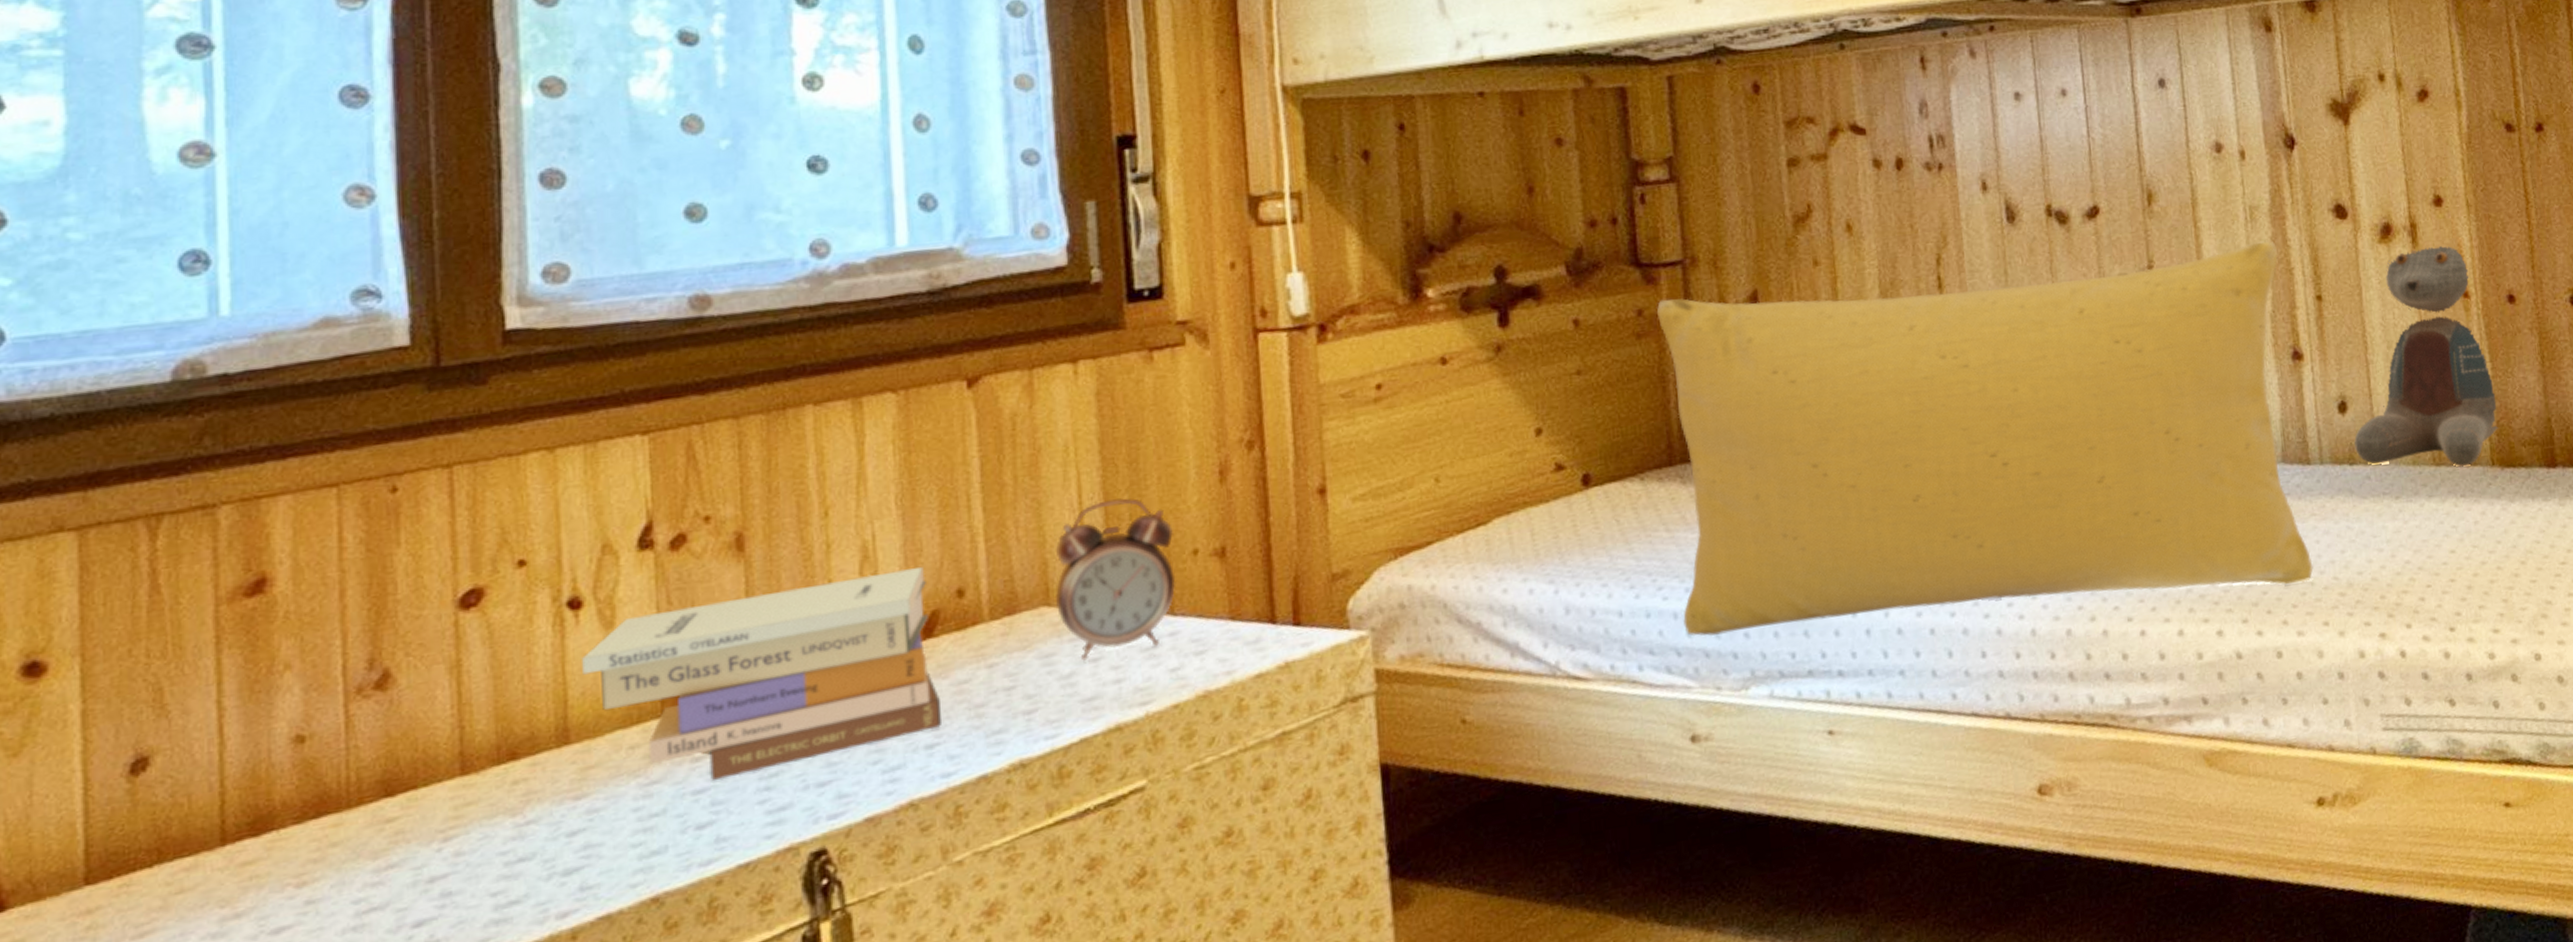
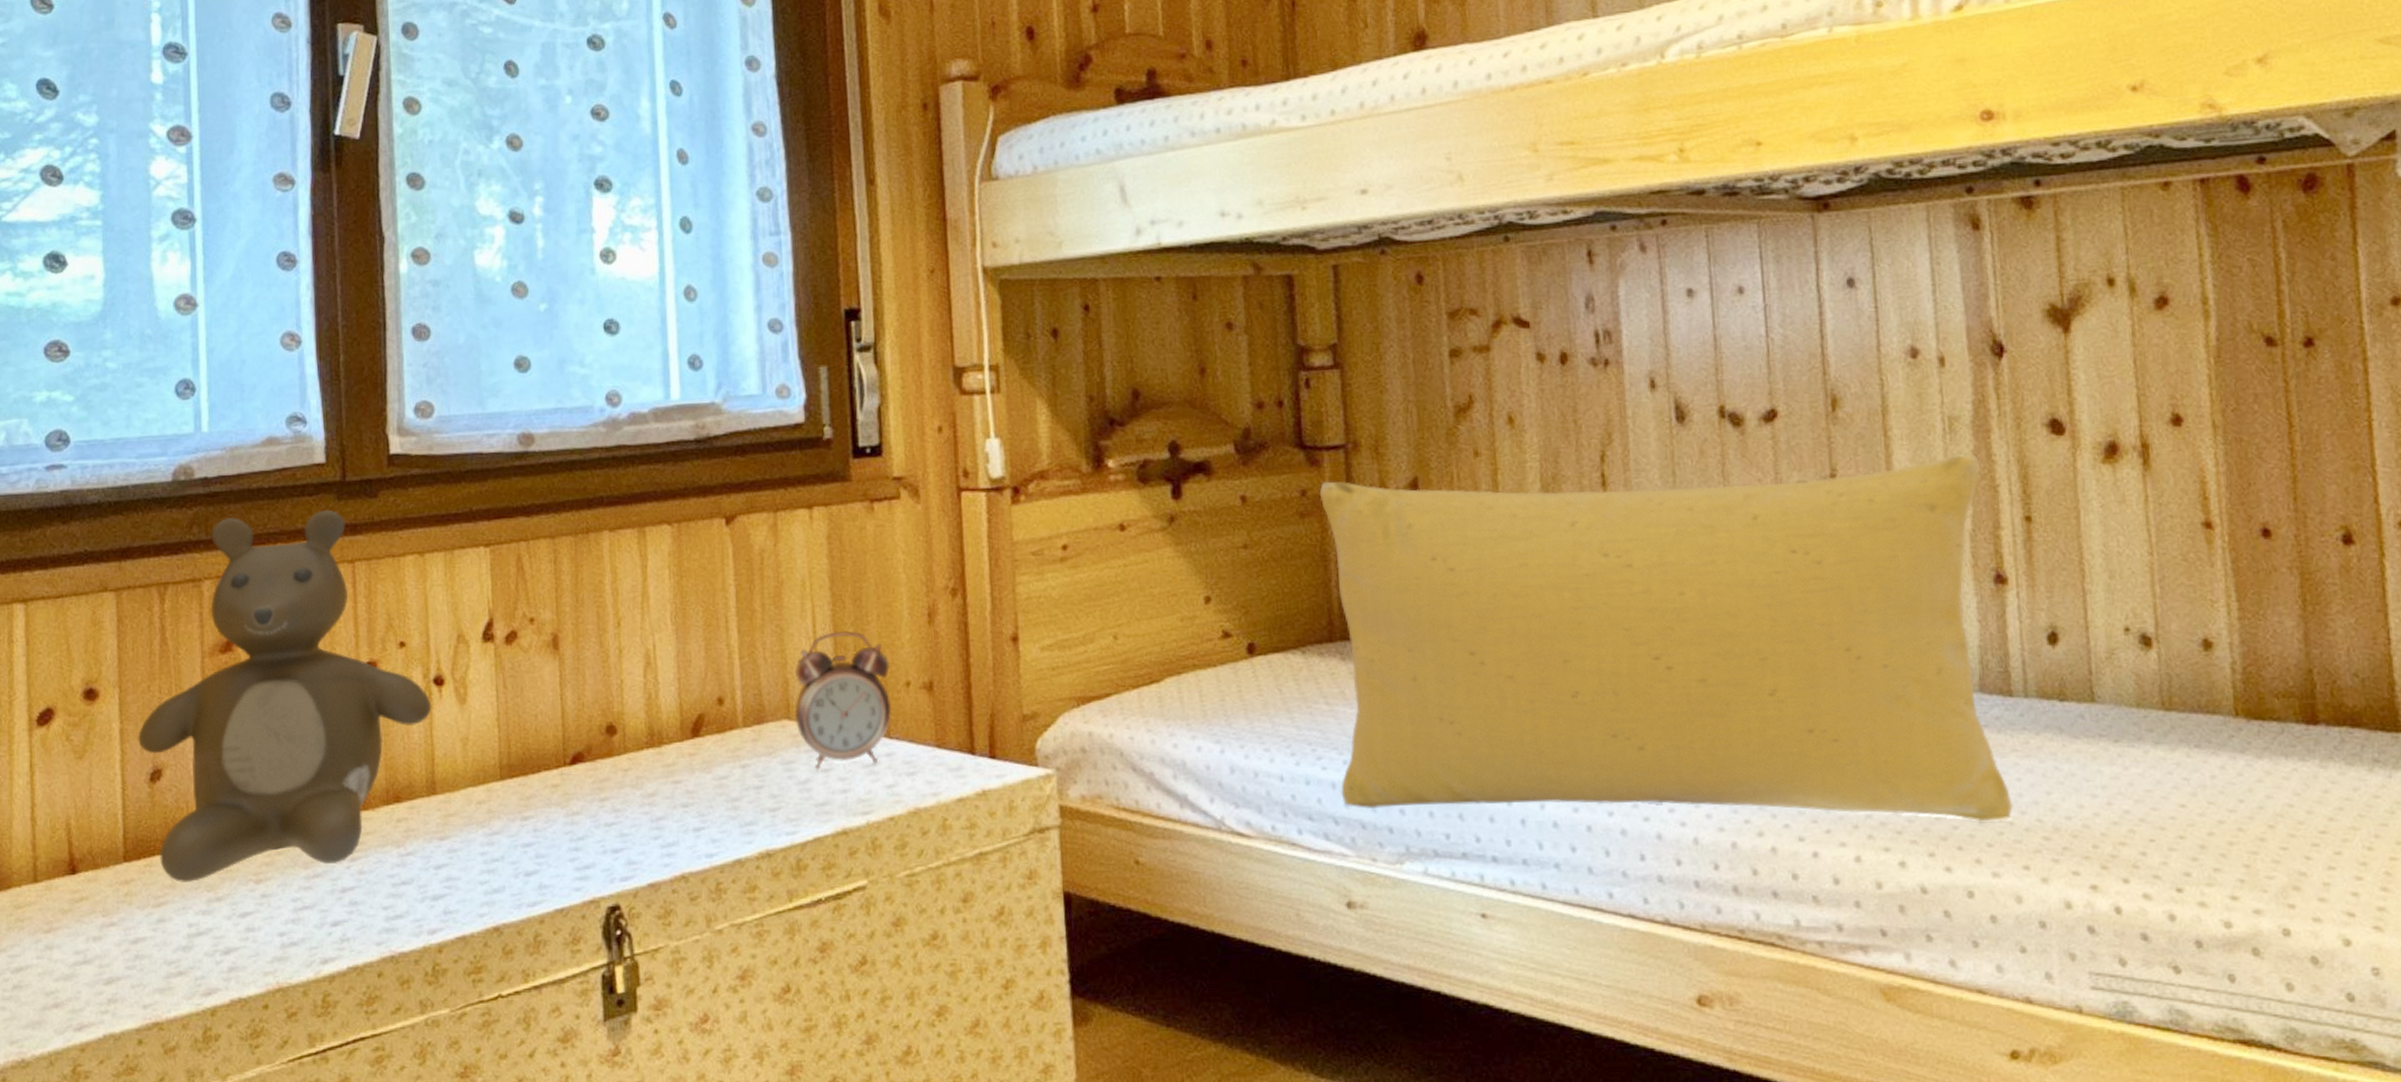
teddy bear: none [109,403,565,901] -> present [137,509,432,882]
books: present [582,566,943,780] -> none [444,675,707,837]
stuffed animal: present [2354,245,2498,467] -> none [2066,469,2244,715]

